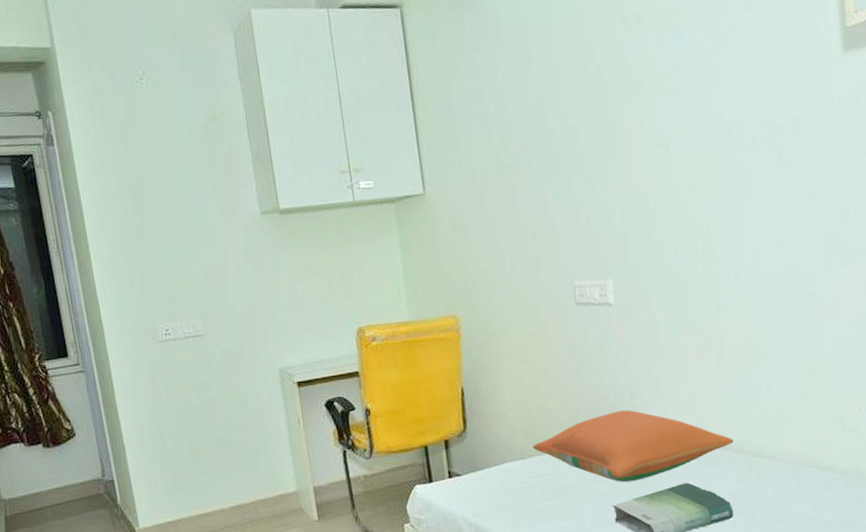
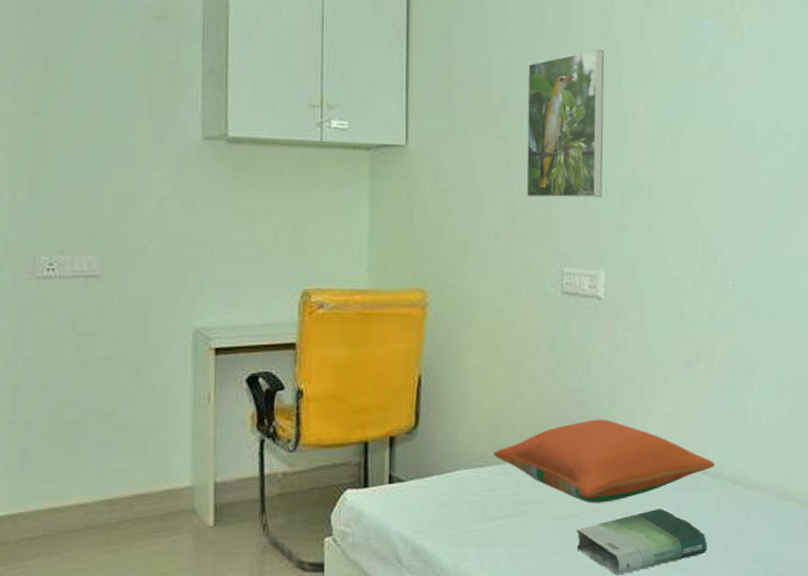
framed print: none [521,77,602,224] -> present [526,49,605,198]

